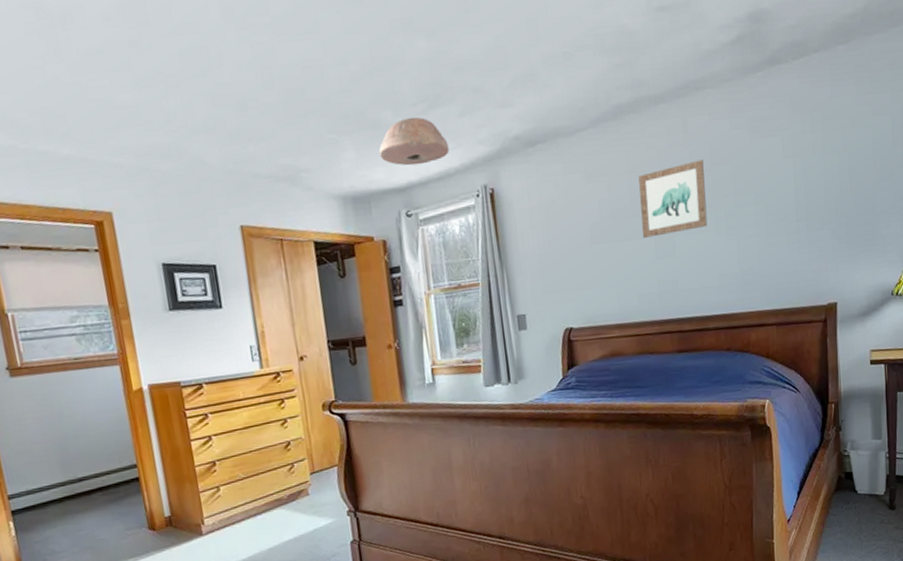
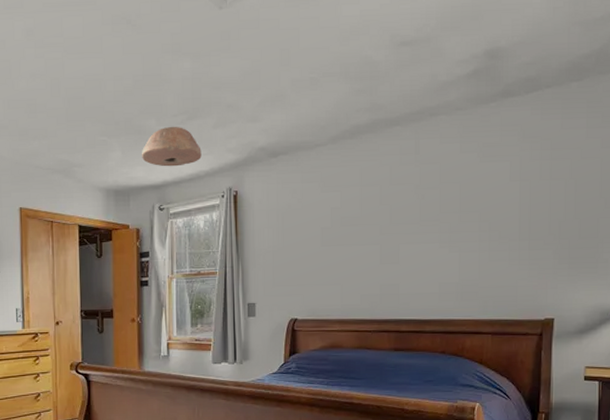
wall art: present [638,160,708,238] -> none [369,178,432,244]

